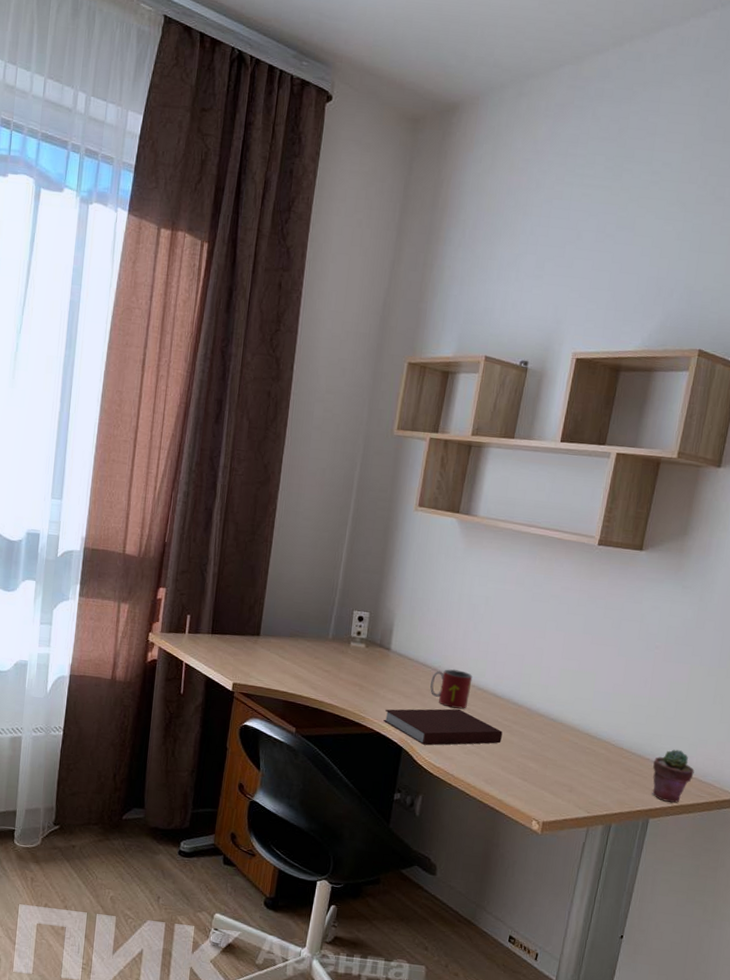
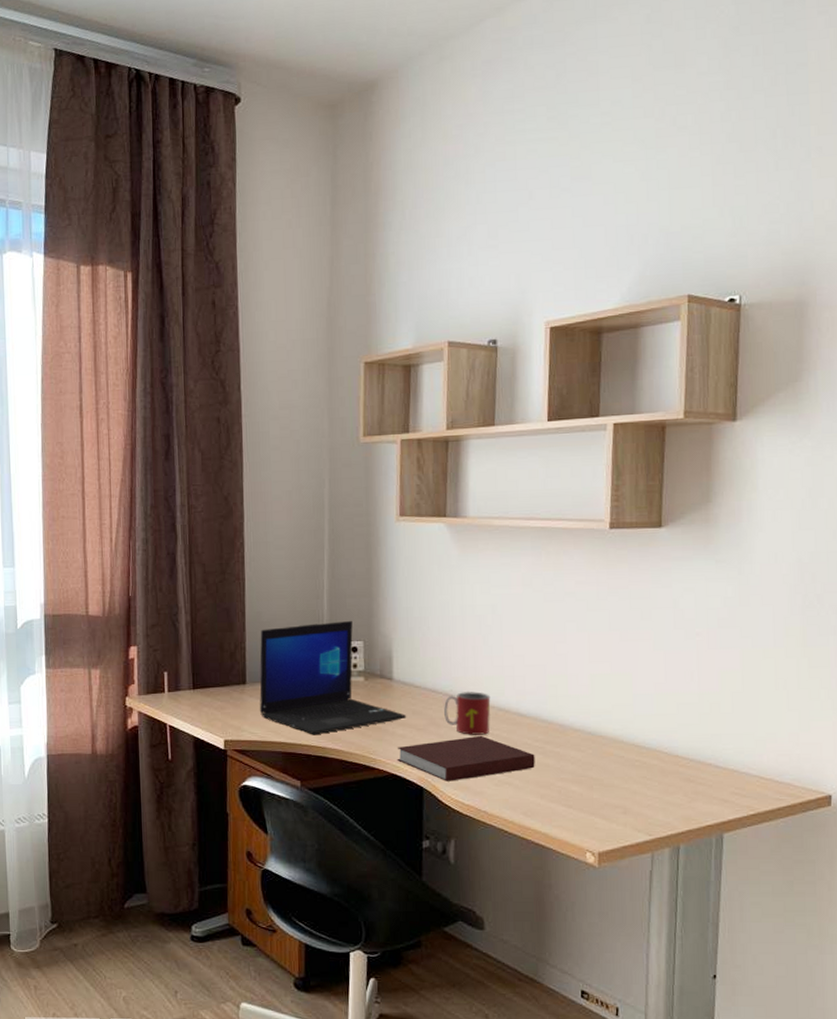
laptop: none [268,589,398,690] -> present [259,620,407,735]
potted succulent: present [652,749,694,803] -> none [717,749,767,811]

